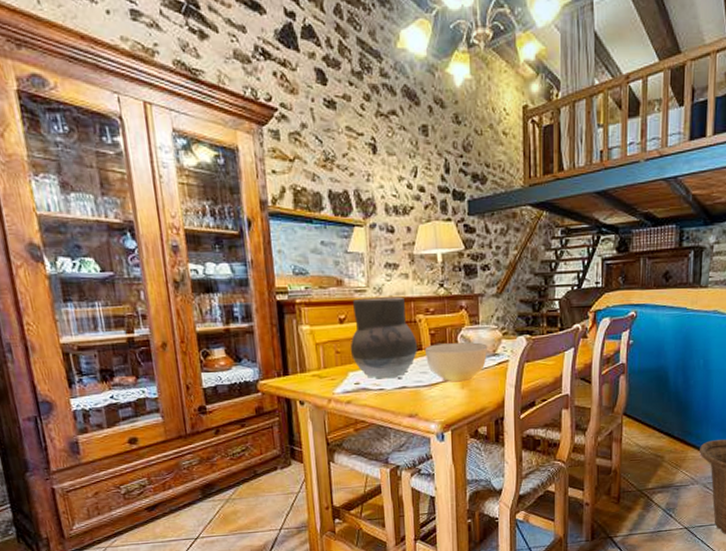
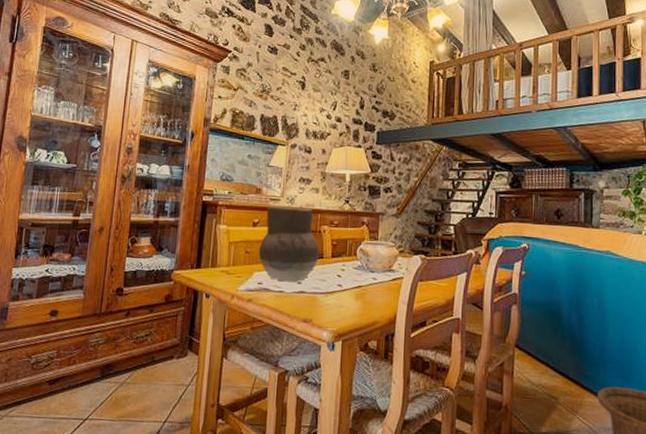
bowl: present [424,342,488,383] -> none [325,254,385,294]

